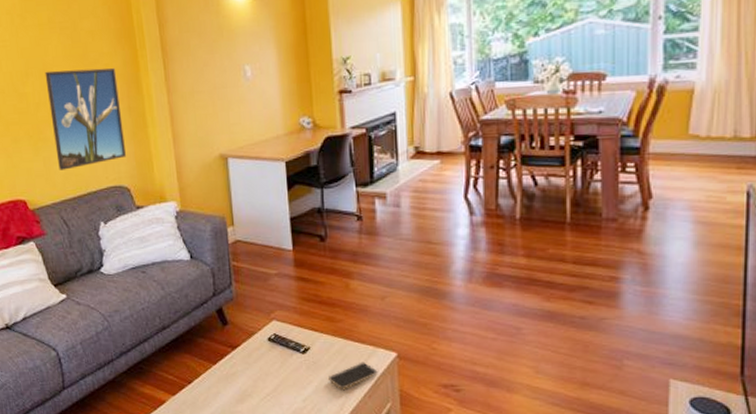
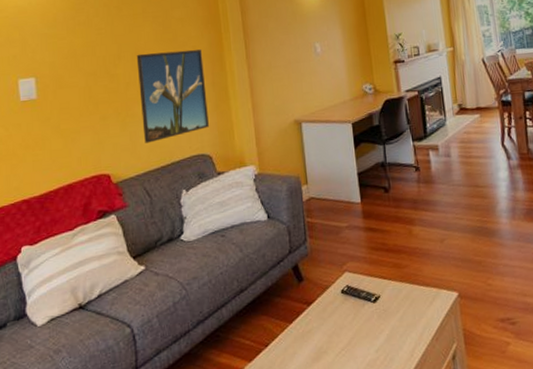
smartphone: present [328,362,378,389] -> none [398,304,443,335]

